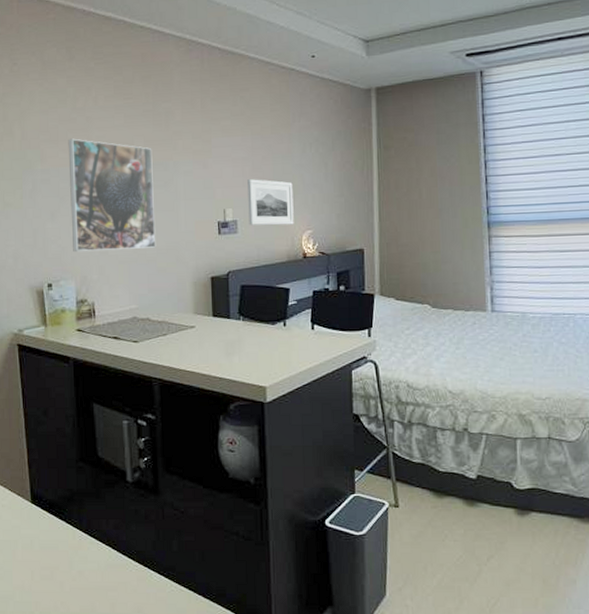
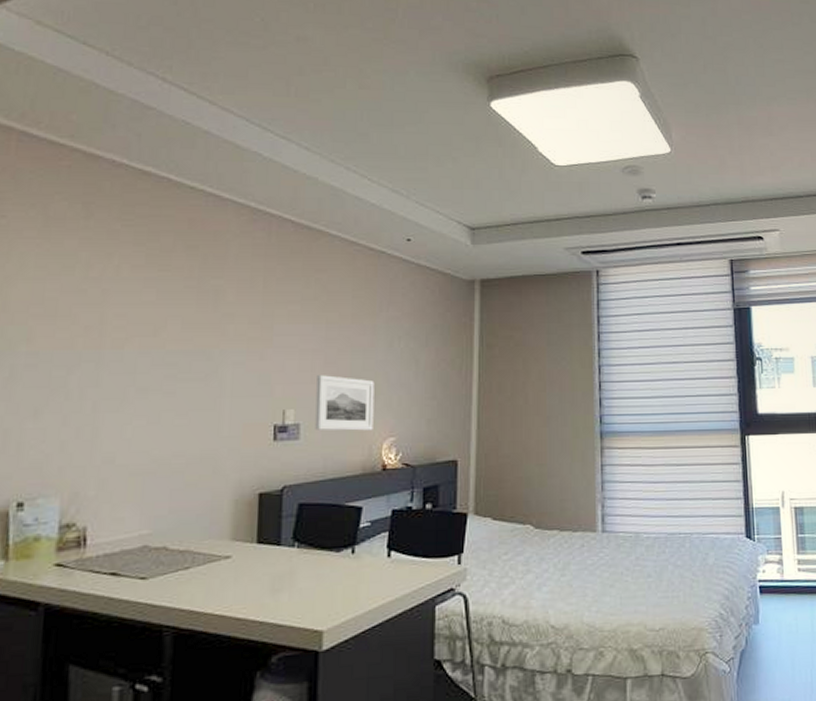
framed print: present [68,138,156,253] -> none [62,315,192,461]

